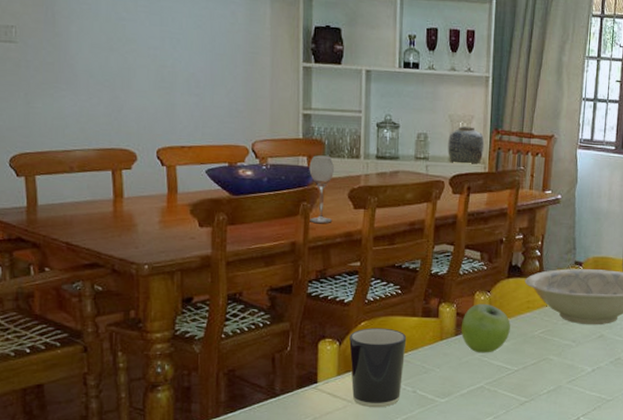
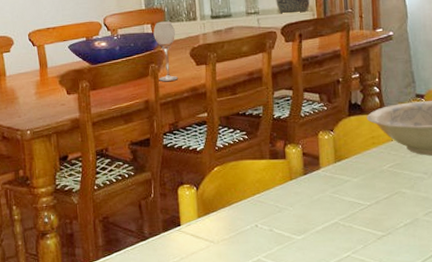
mug: present [349,328,407,408] -> none [205,171,258,247]
fruit: present [460,303,510,353] -> none [308,142,358,190]

